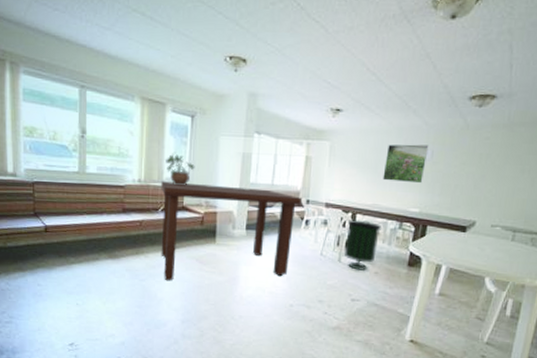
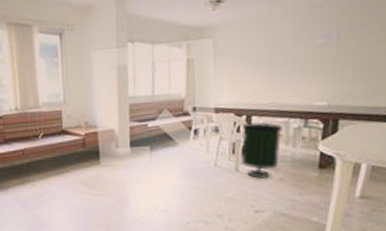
dining table: present [161,181,303,281] -> none [38,101,189,208]
potted plant: present [165,152,195,186] -> none [39,74,70,110]
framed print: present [383,144,429,184] -> none [279,25,333,74]

